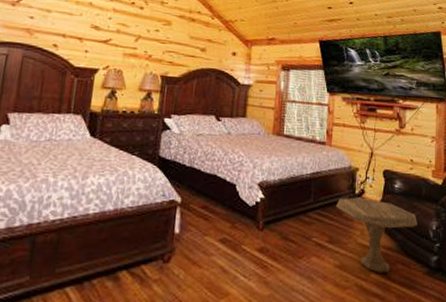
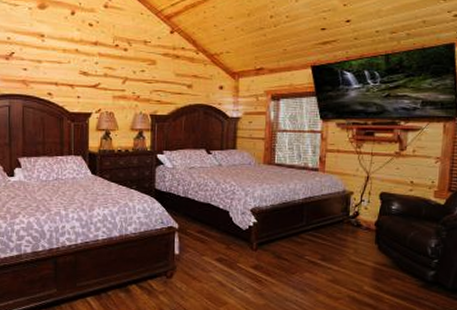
side table: present [336,197,417,273] -> none [328,219,415,286]

